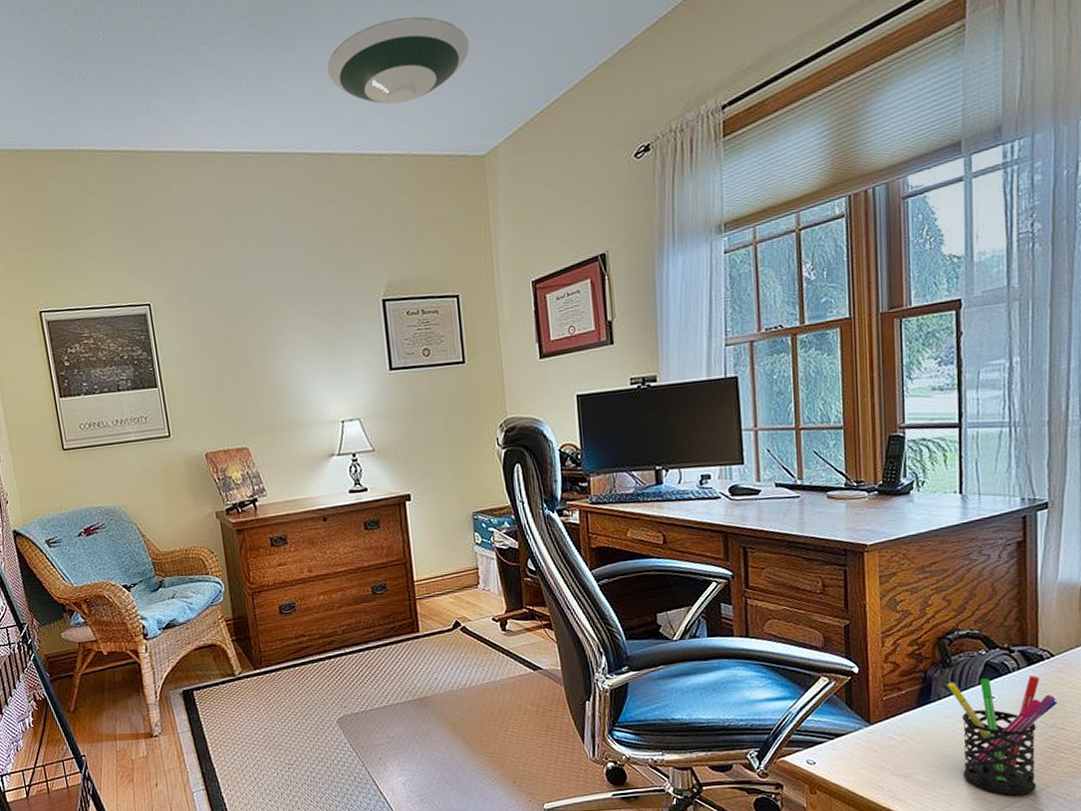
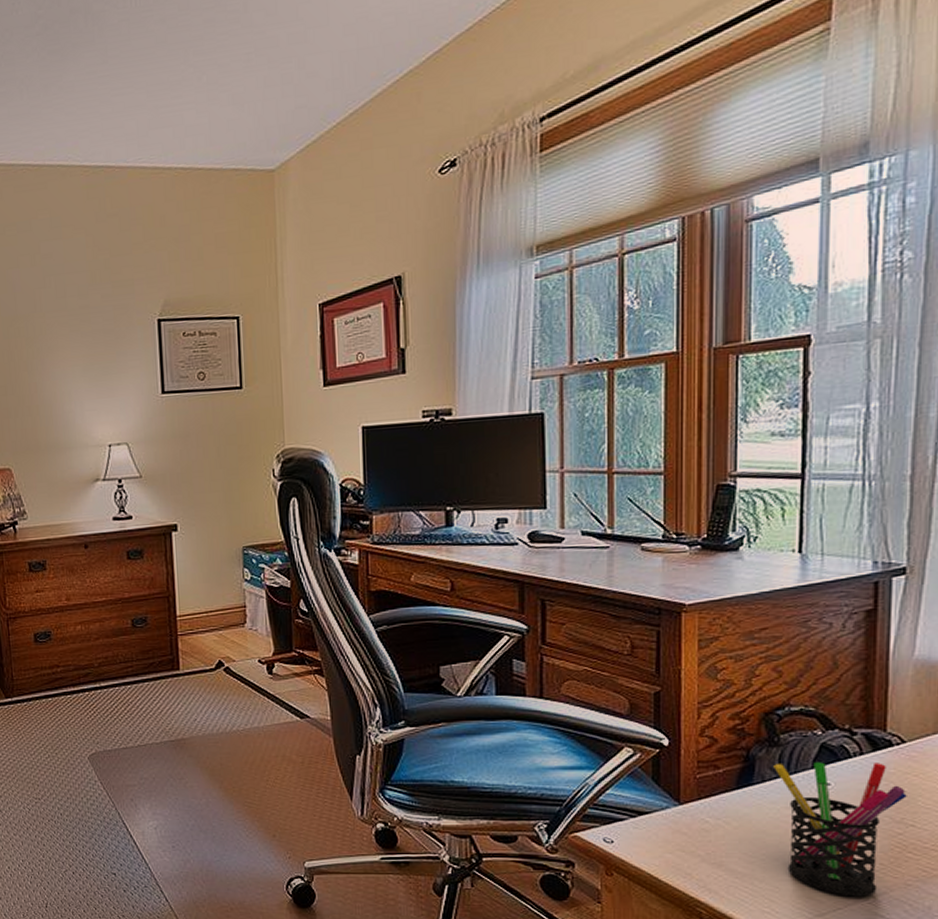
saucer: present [327,16,470,105] -> none [112,23,264,116]

